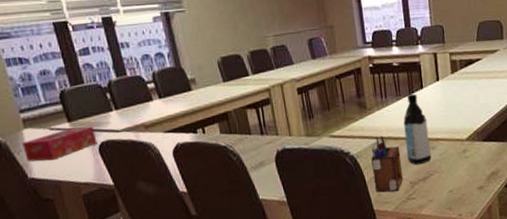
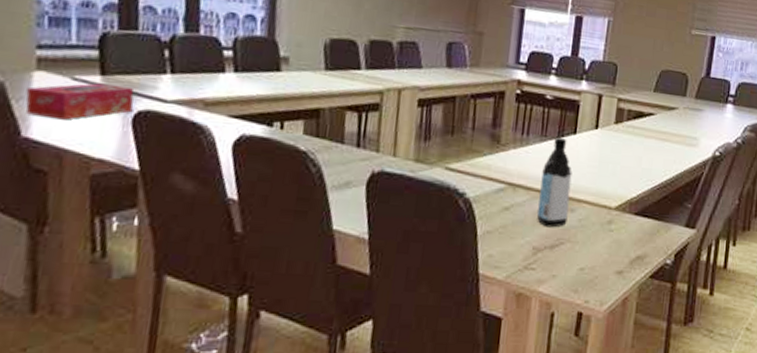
desk organizer: present [371,135,404,193] -> none [486,180,530,256]

